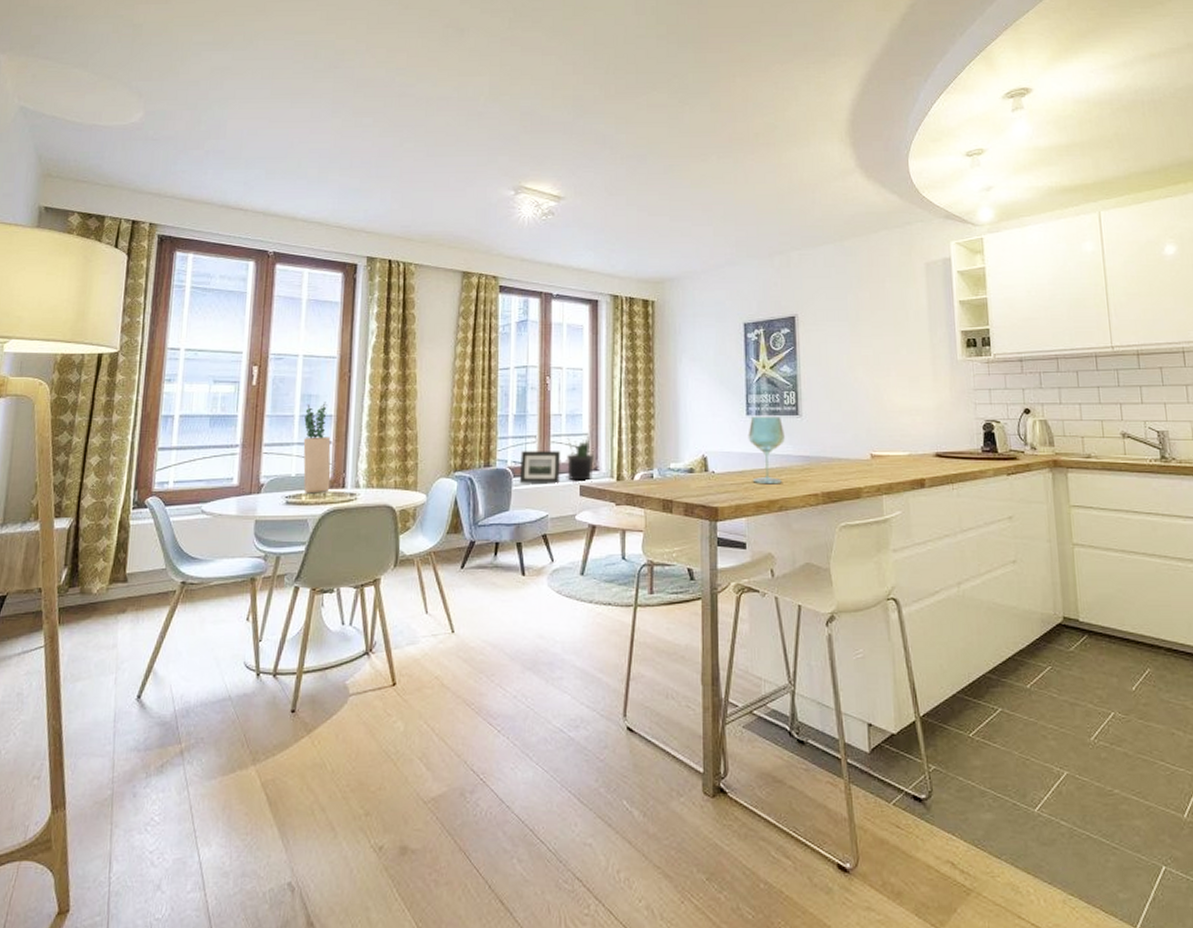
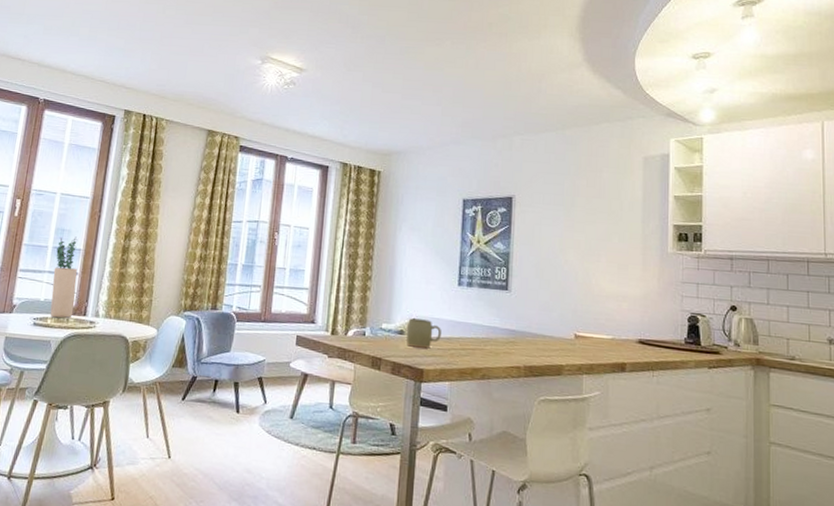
picture frame: present [519,451,560,484] -> none [241,298,281,332]
planter: present [567,435,594,482] -> none [285,288,312,333]
mug: none [696,454,733,485] -> present [406,318,441,349]
wine glass: present [748,417,785,485] -> none [457,288,493,354]

